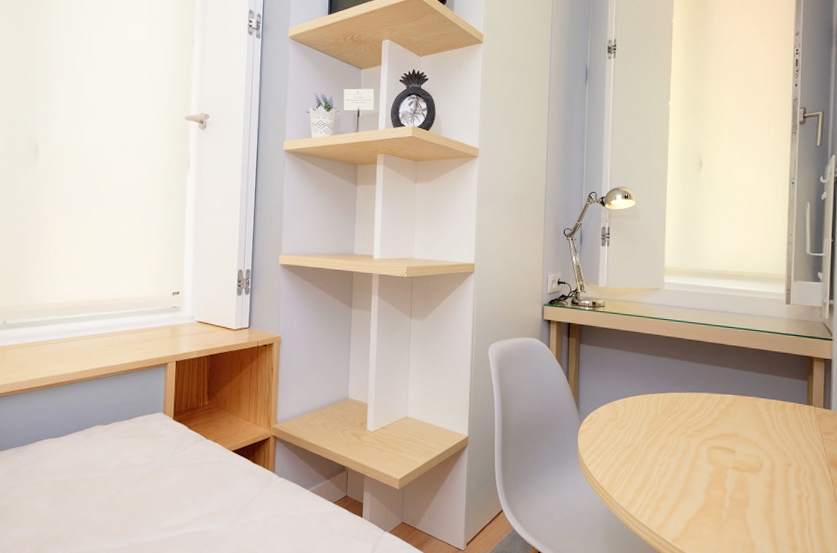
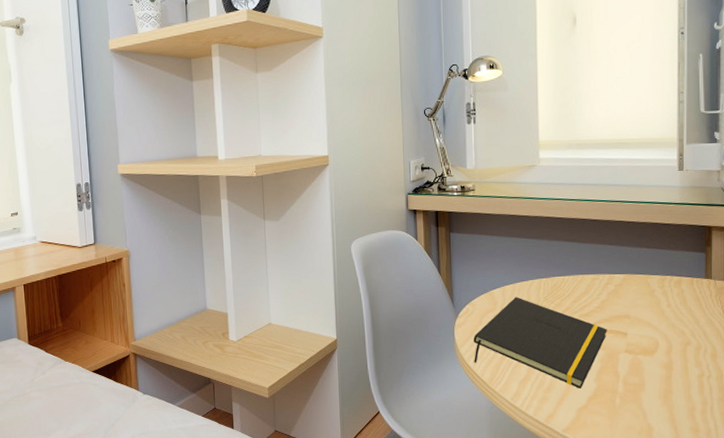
notepad: none [594,409,717,501] -> present [473,297,607,389]

